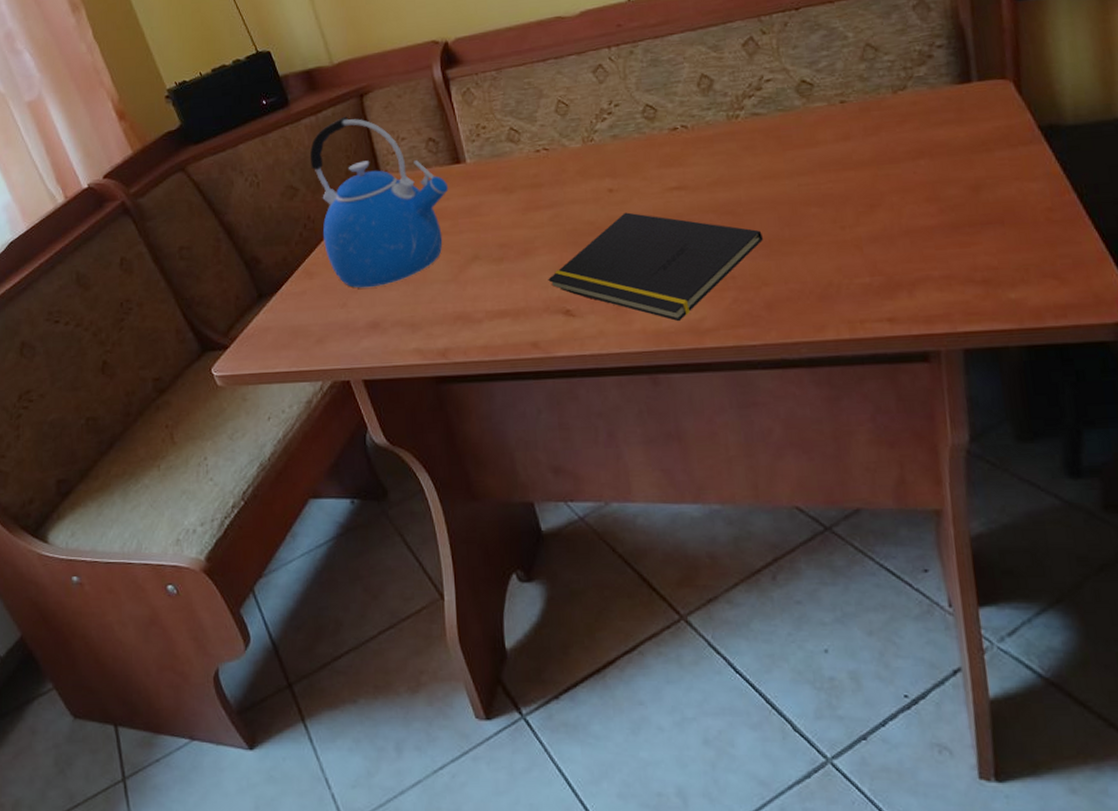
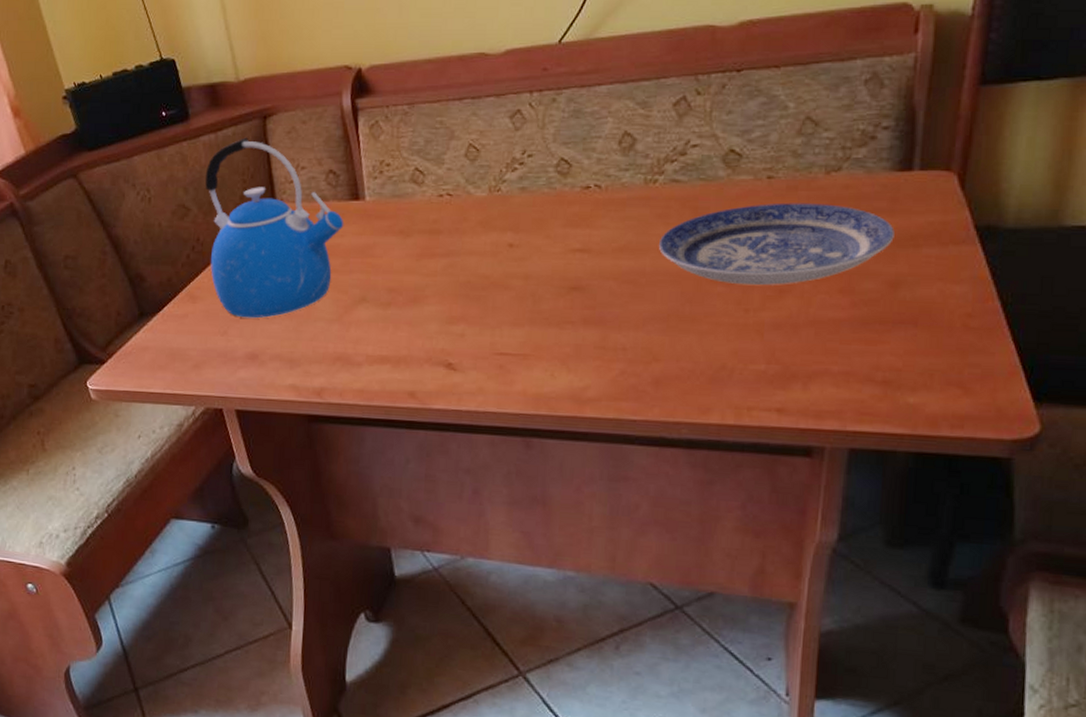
notepad: present [548,212,763,322] -> none [434,270,662,388]
plate: none [750,120,967,204] -> present [659,203,895,286]

